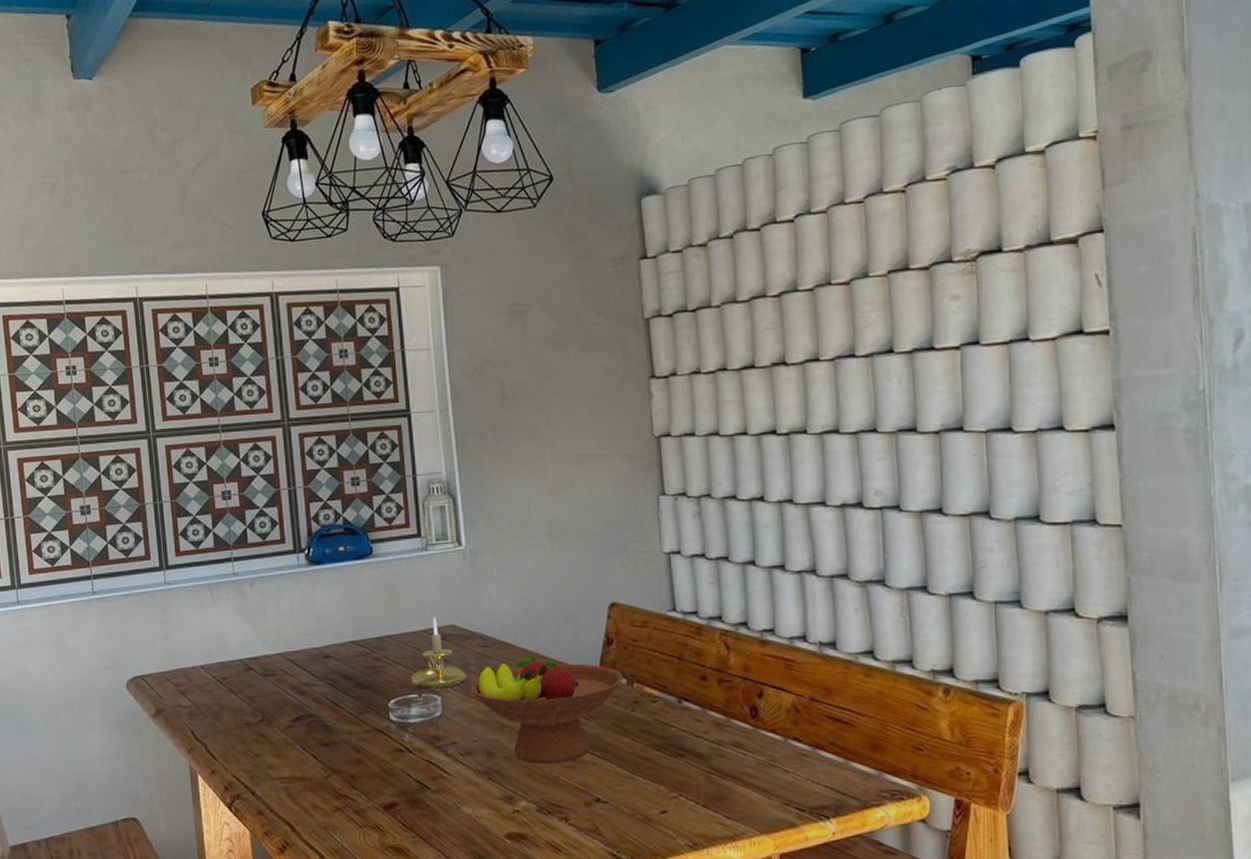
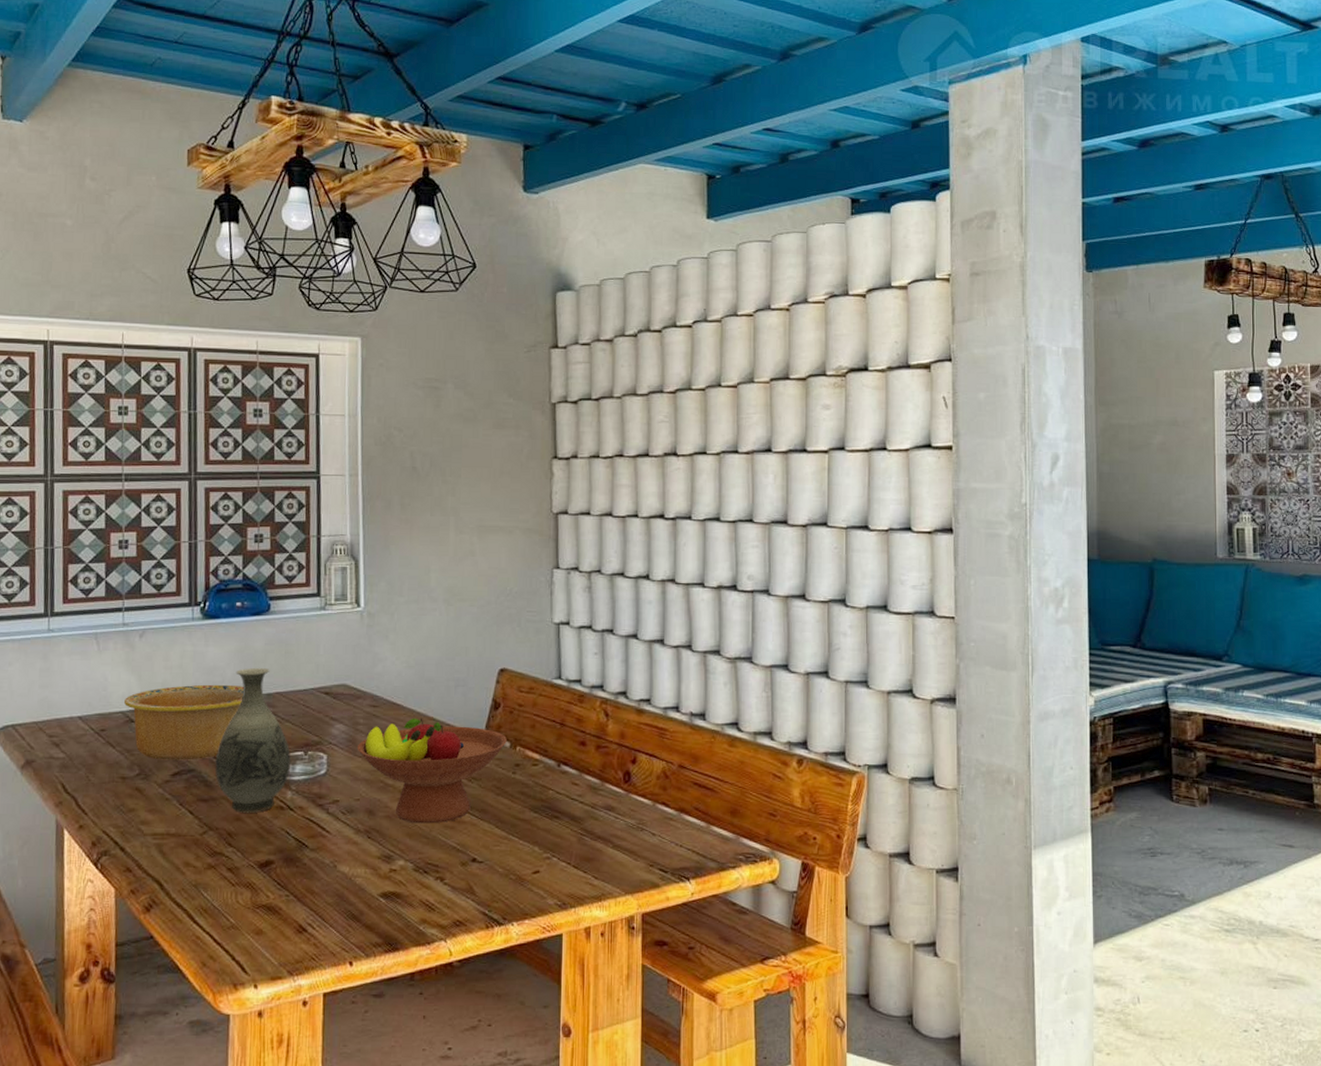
bowl: none [242,629,354,706] -> present [124,684,244,761]
vase: none [332,611,407,756] -> present [215,667,291,813]
candle holder: present [411,616,467,689] -> none [299,675,355,747]

